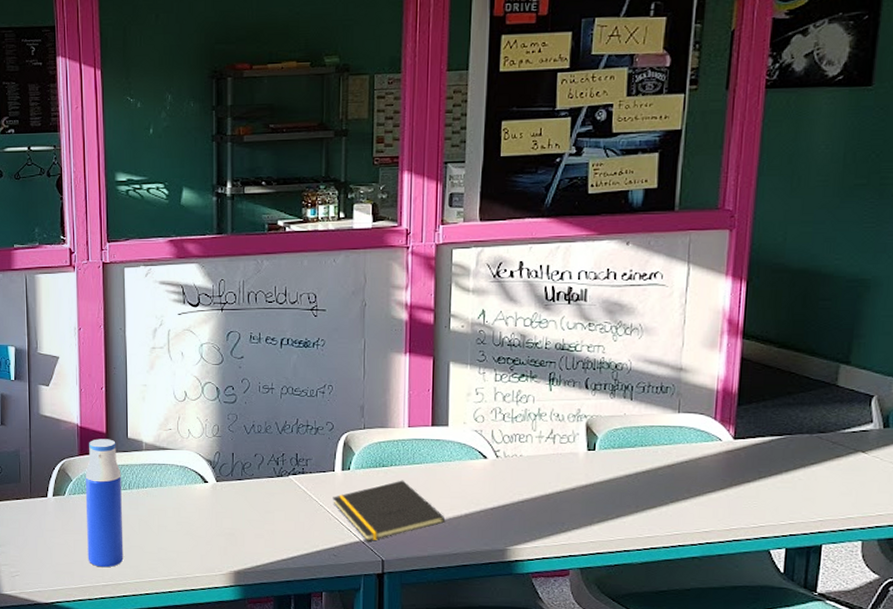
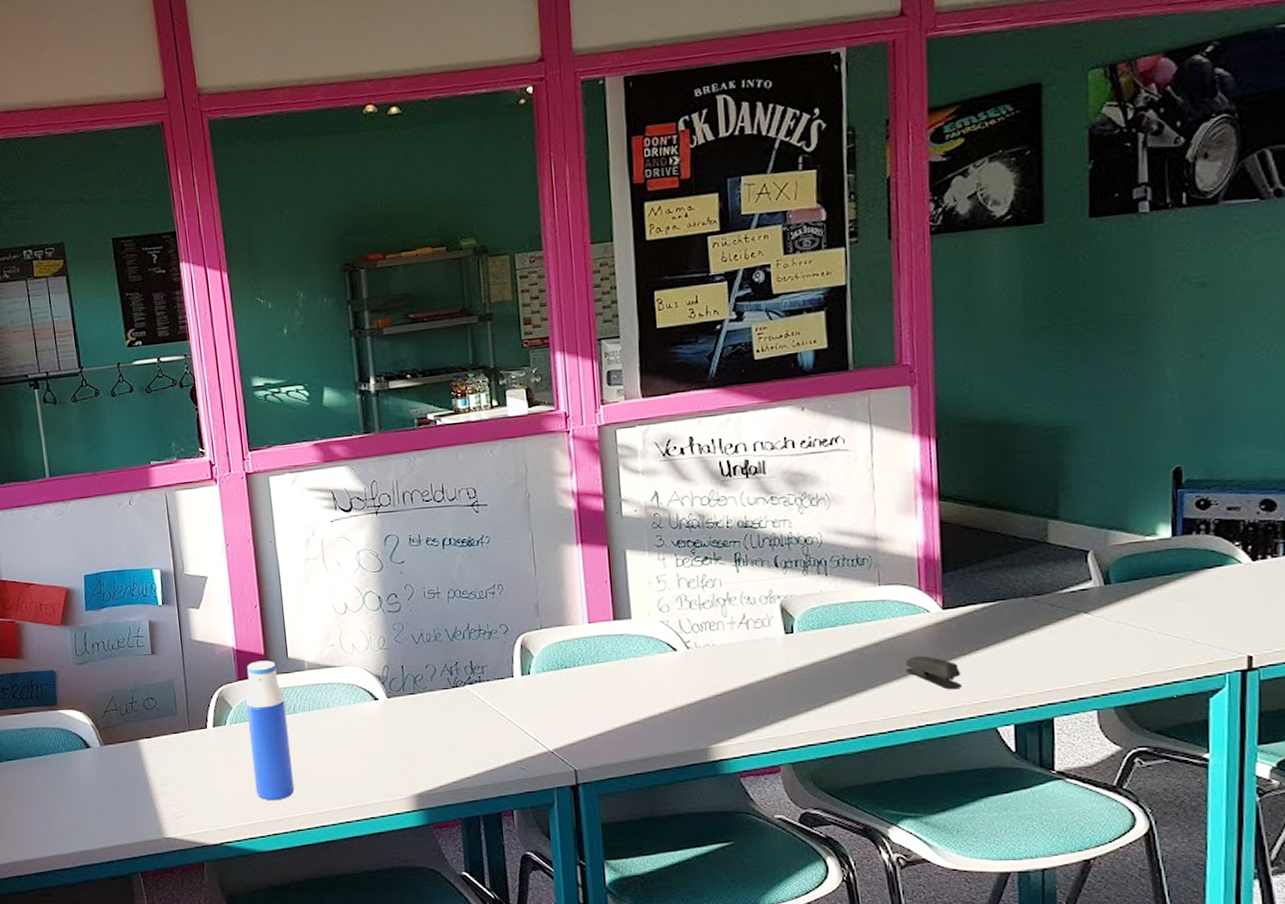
notepad: present [333,480,446,541] -> none [514,681,639,751]
stapler: none [693,480,743,513] -> present [905,656,962,690]

